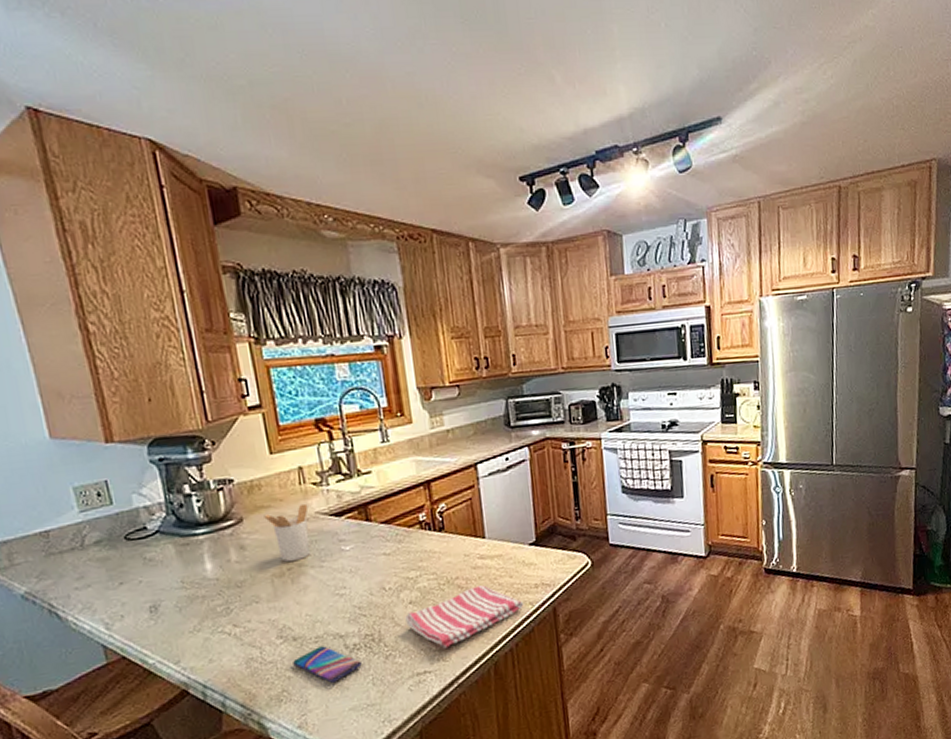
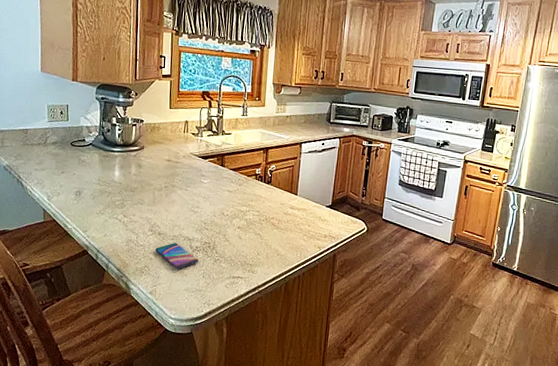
utensil holder: present [264,503,310,562] -> none [157,145,186,183]
dish towel: present [405,585,524,649] -> none [233,227,315,265]

